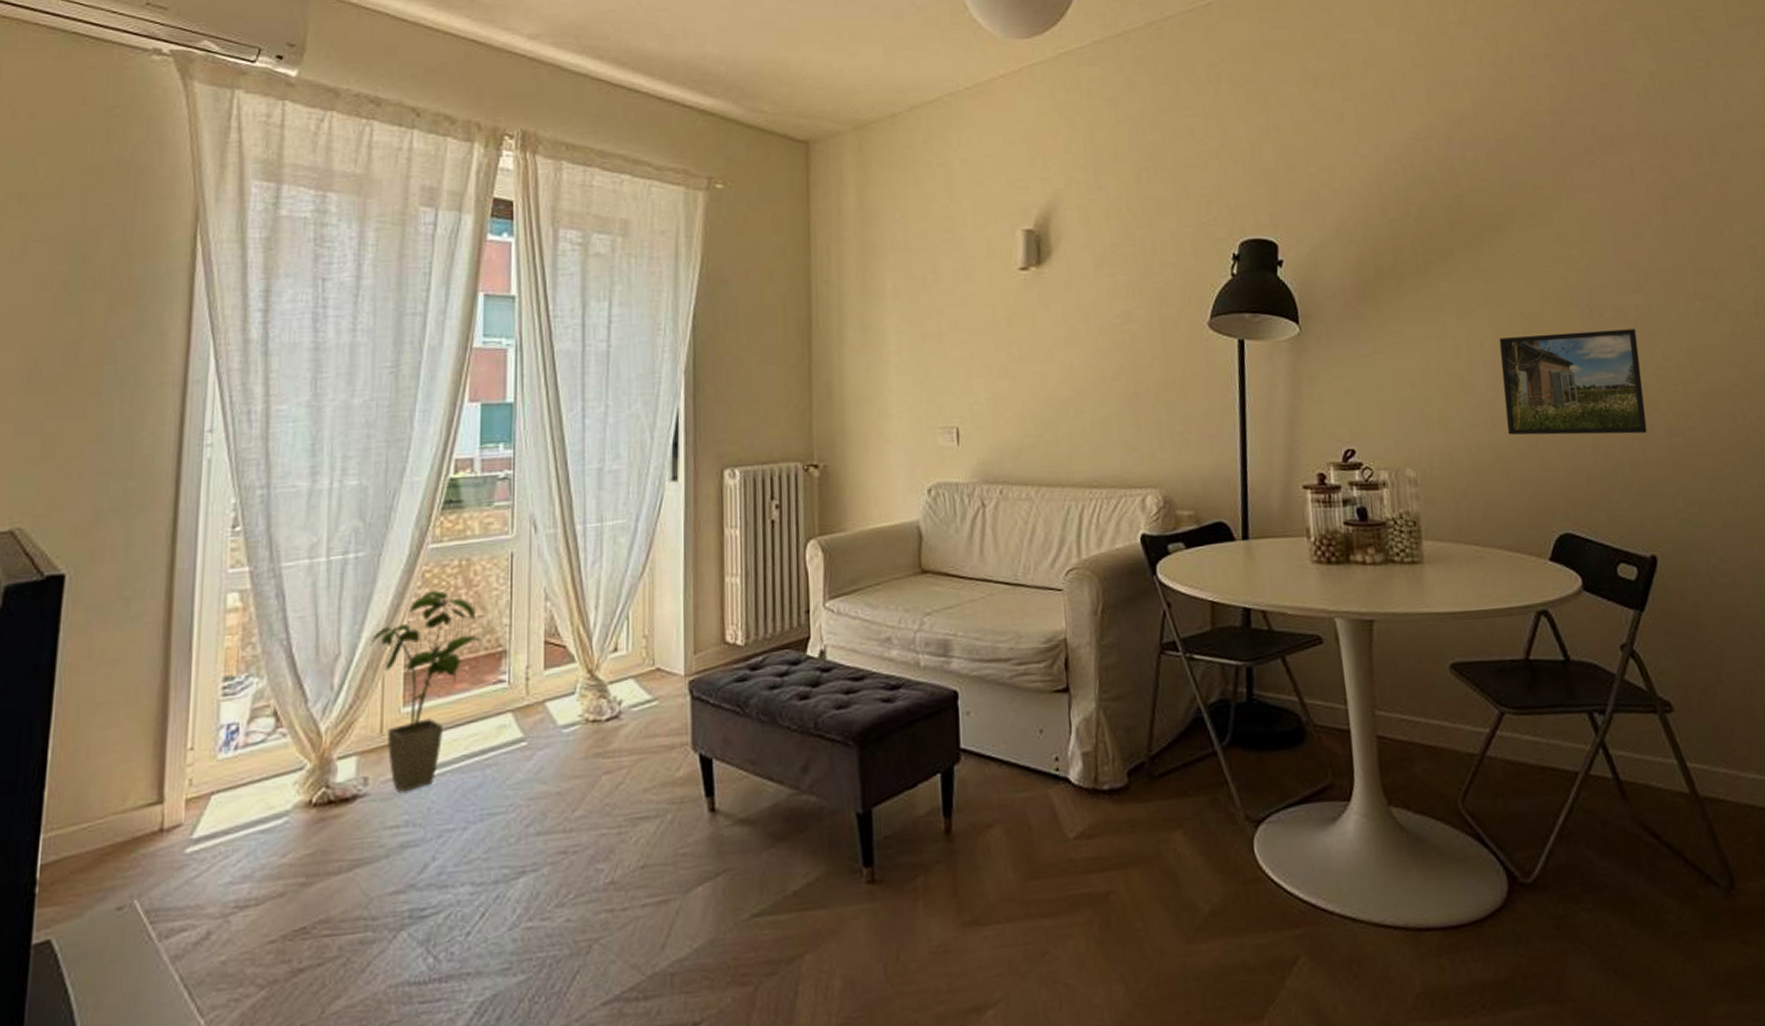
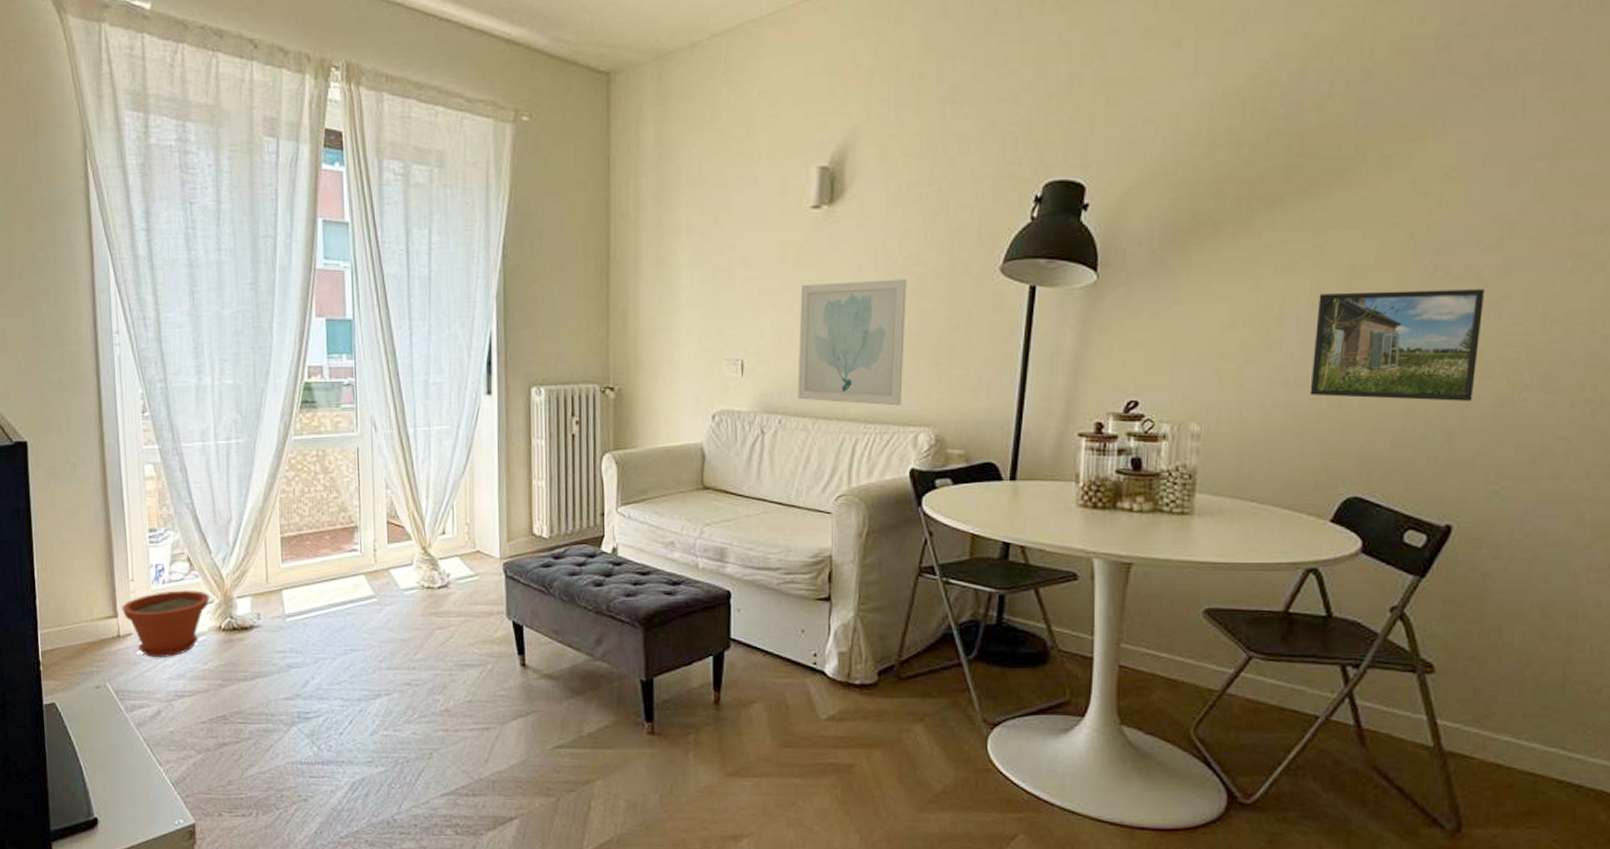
plant pot: none [171,754,299,856] -> present [122,590,210,658]
house plant: present [370,590,481,792] -> none [253,474,338,627]
wall art: none [1014,337,1126,468] -> present [797,279,907,406]

